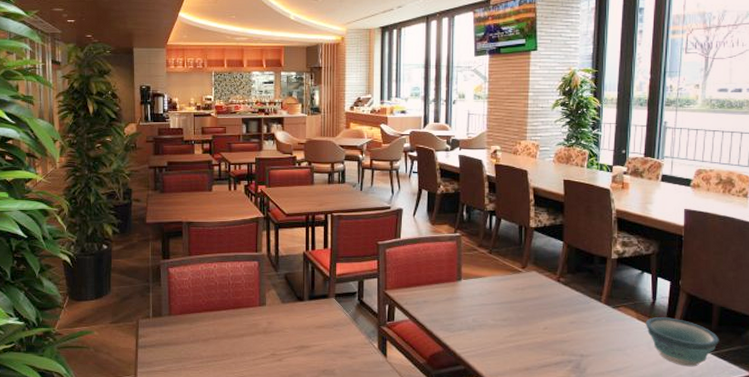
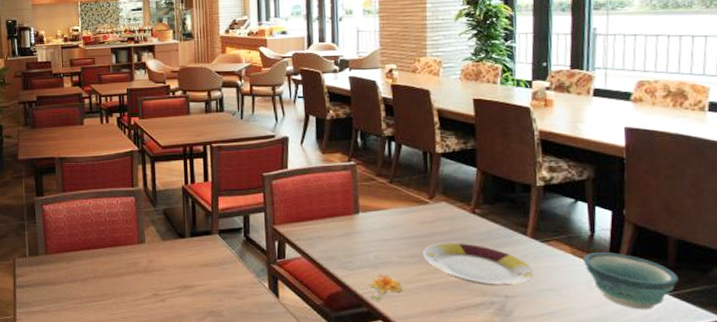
flower: none [466,335,497,359] -> present [368,274,404,300]
plate: none [514,307,605,347] -> present [423,241,534,286]

